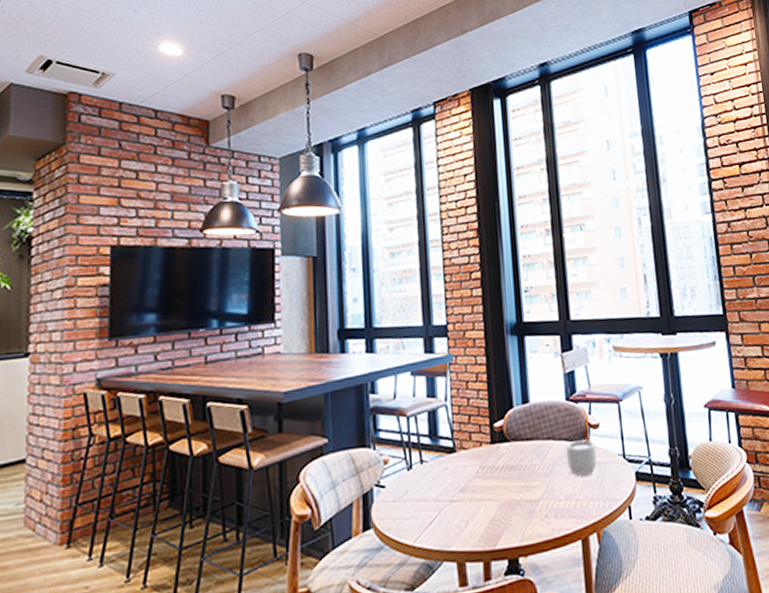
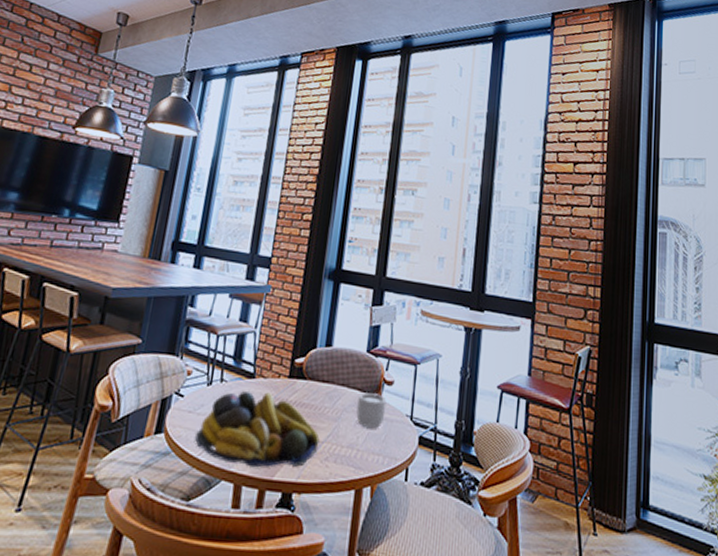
fruit bowl: none [407,463,536,543] -> present [195,391,320,468]

